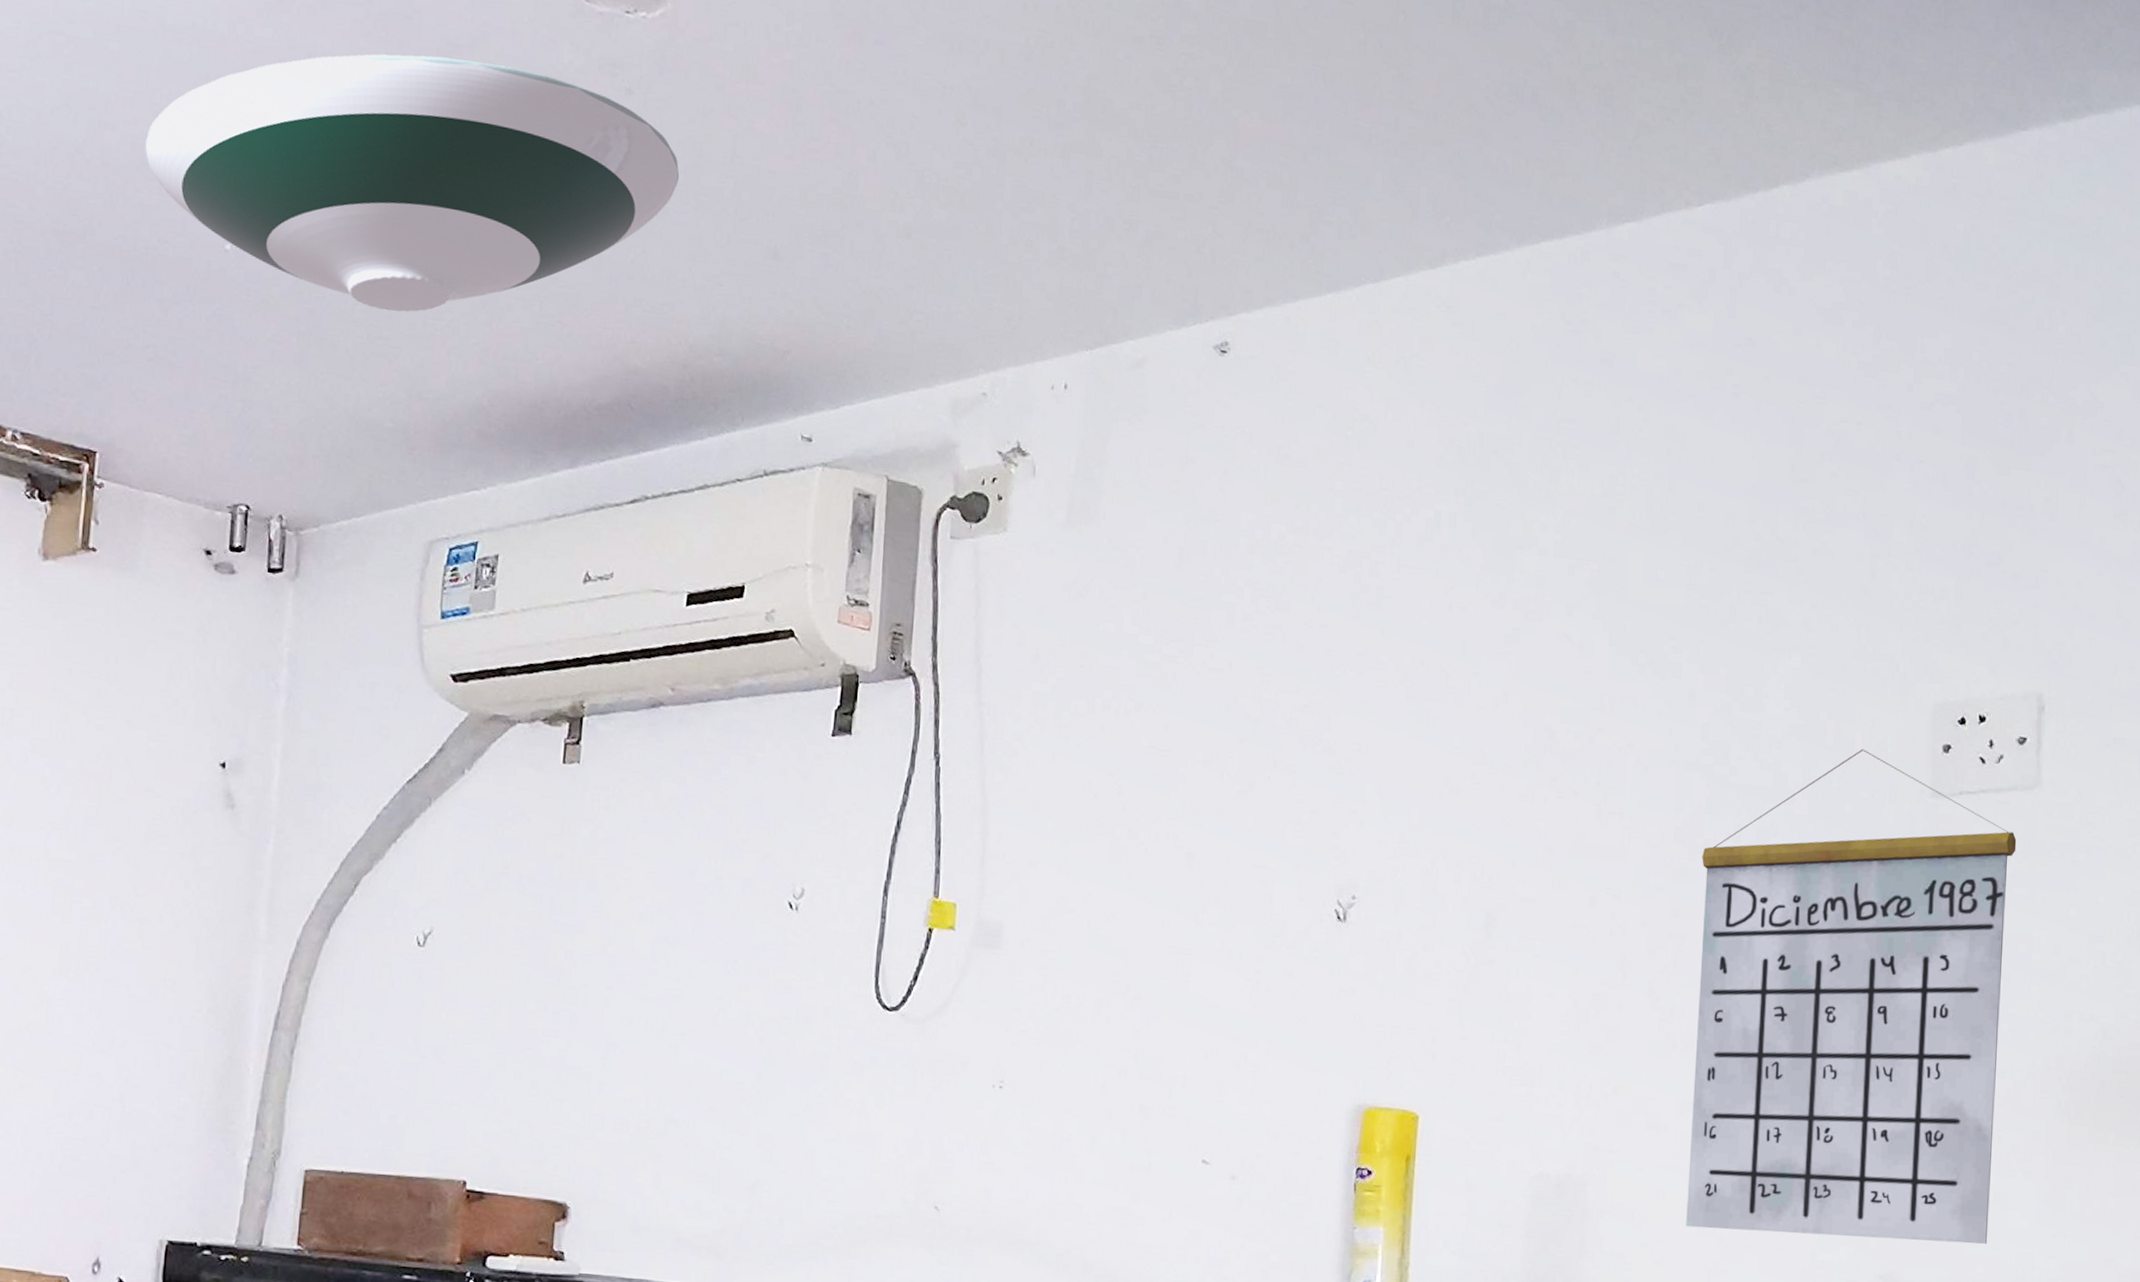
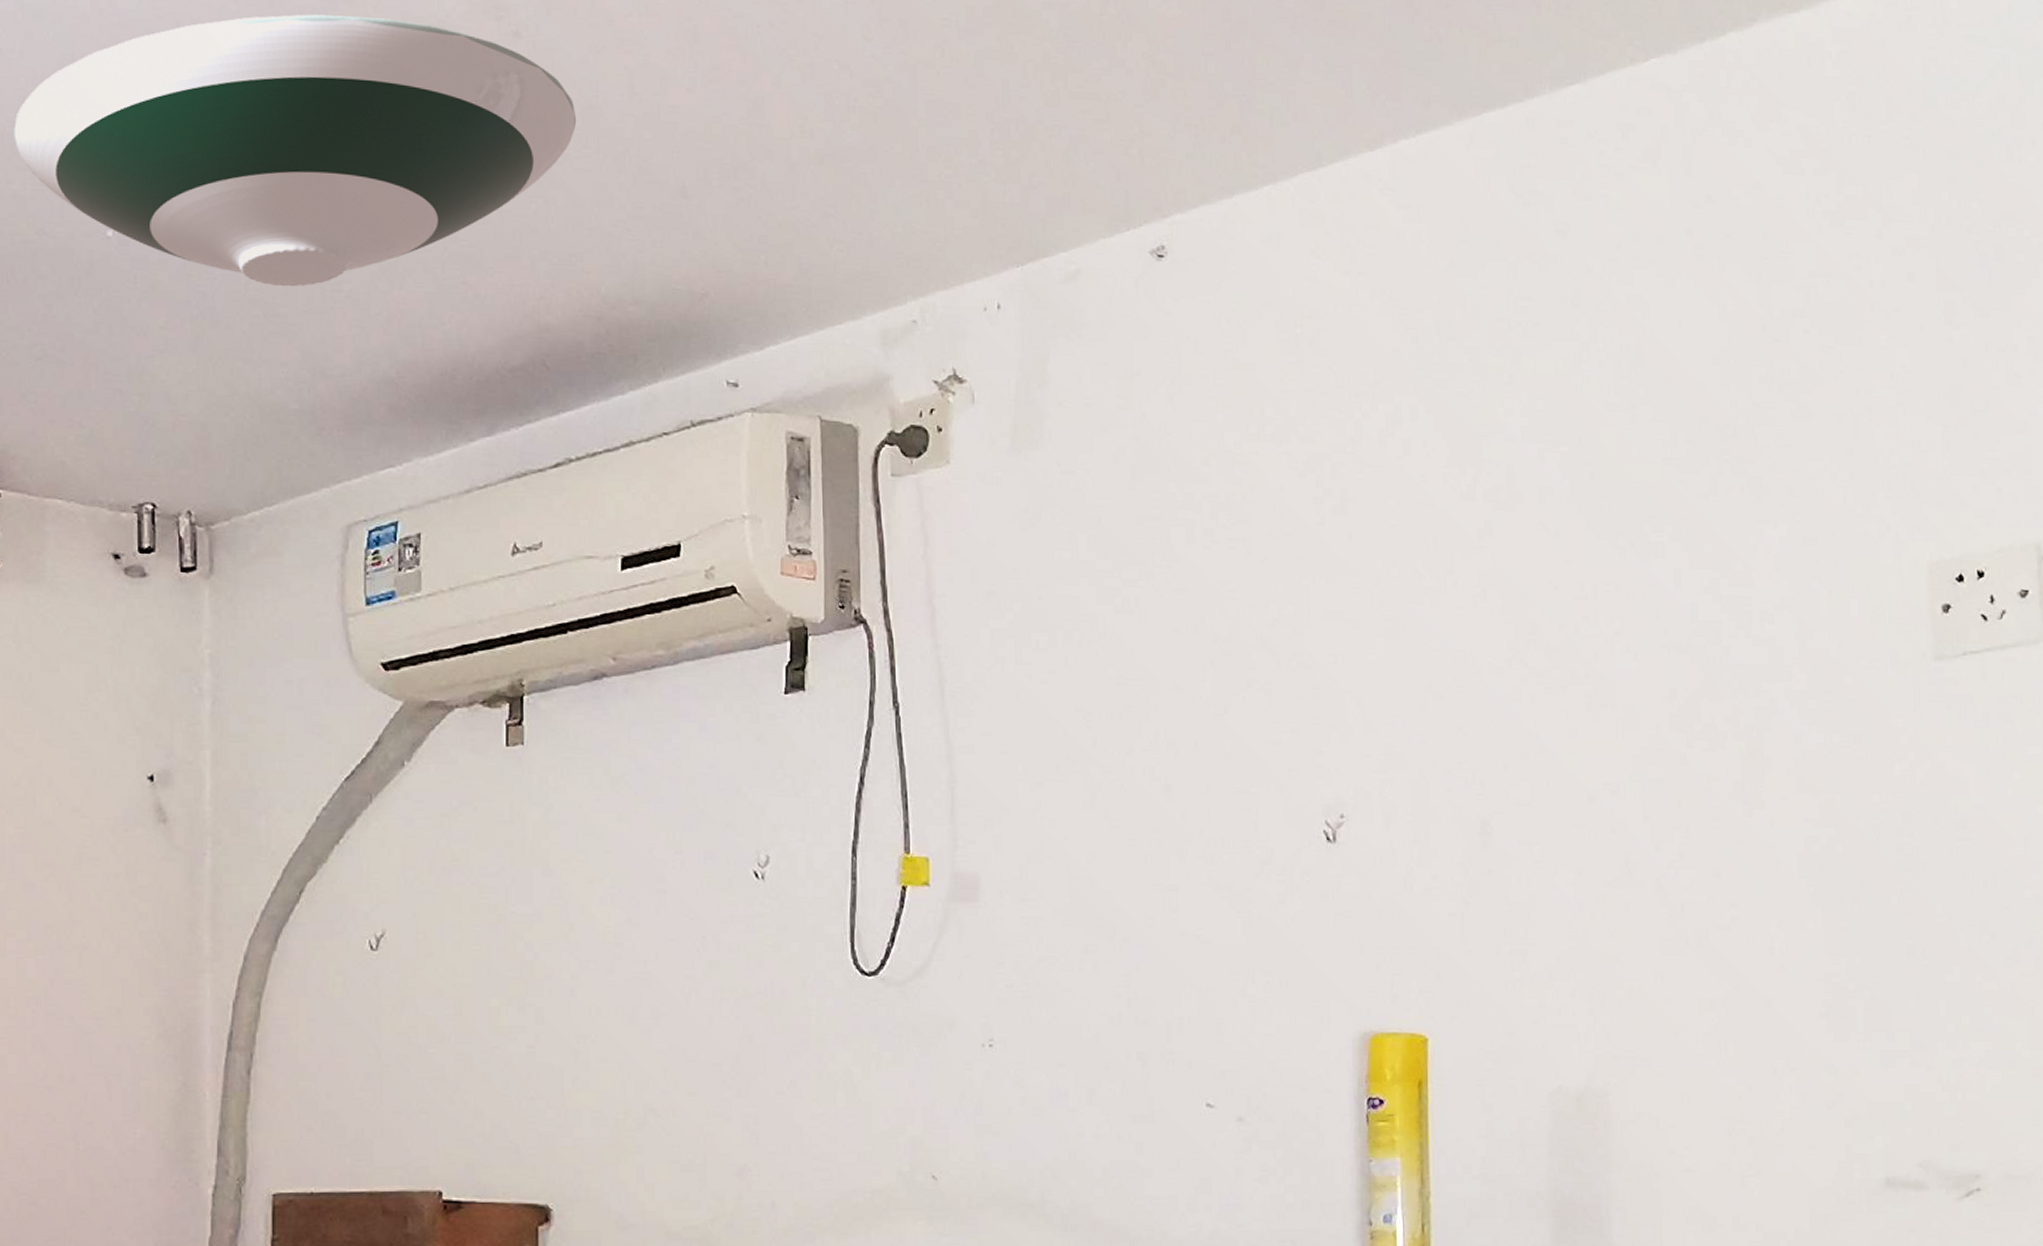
calendar: present [1686,749,2017,1244] -> none [1701,616,2028,1130]

